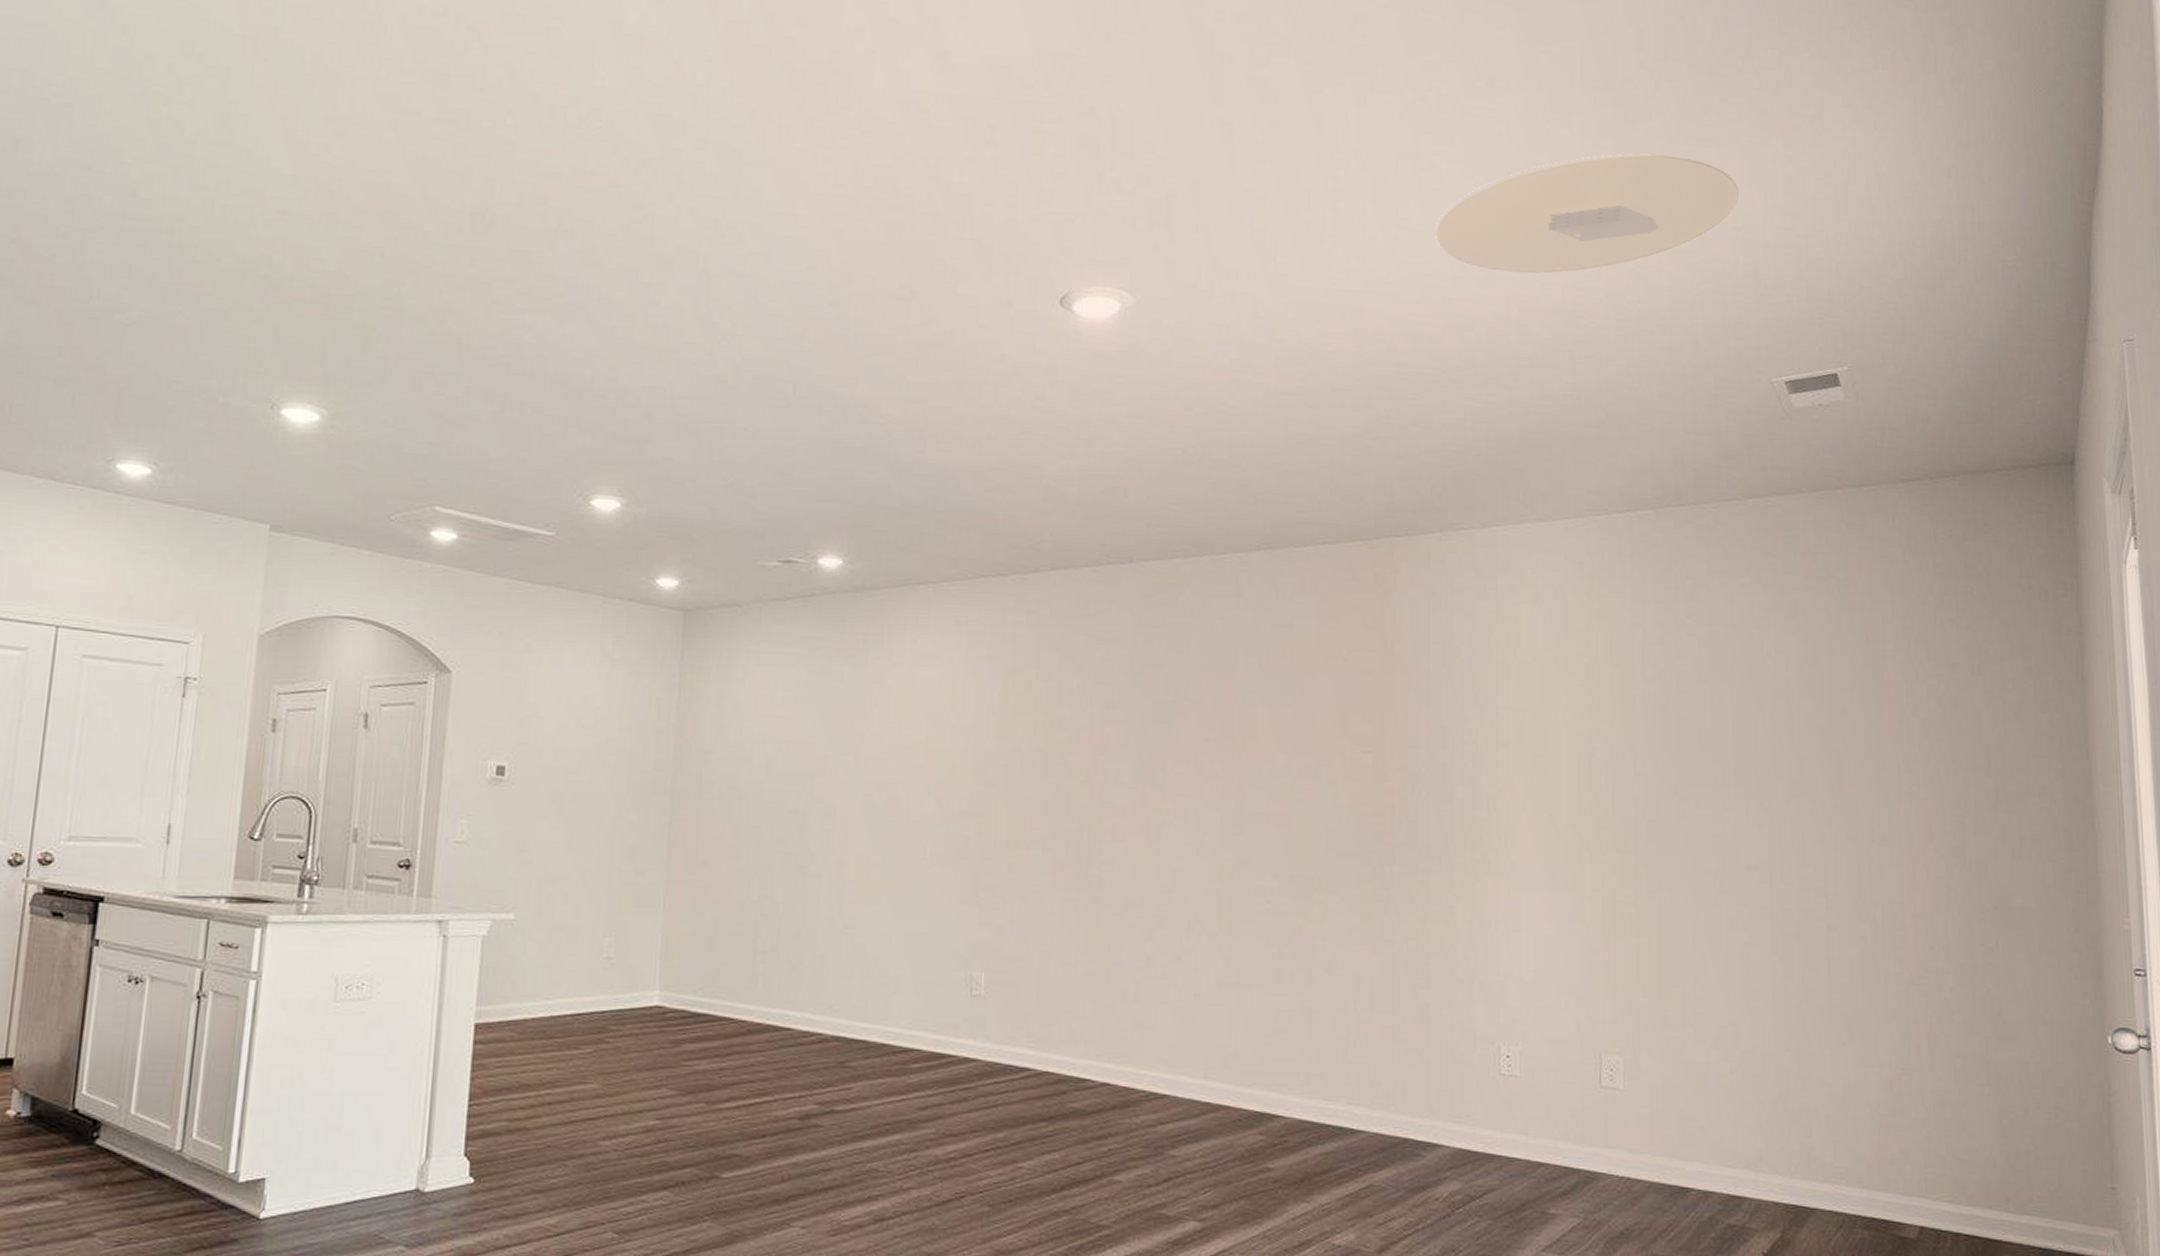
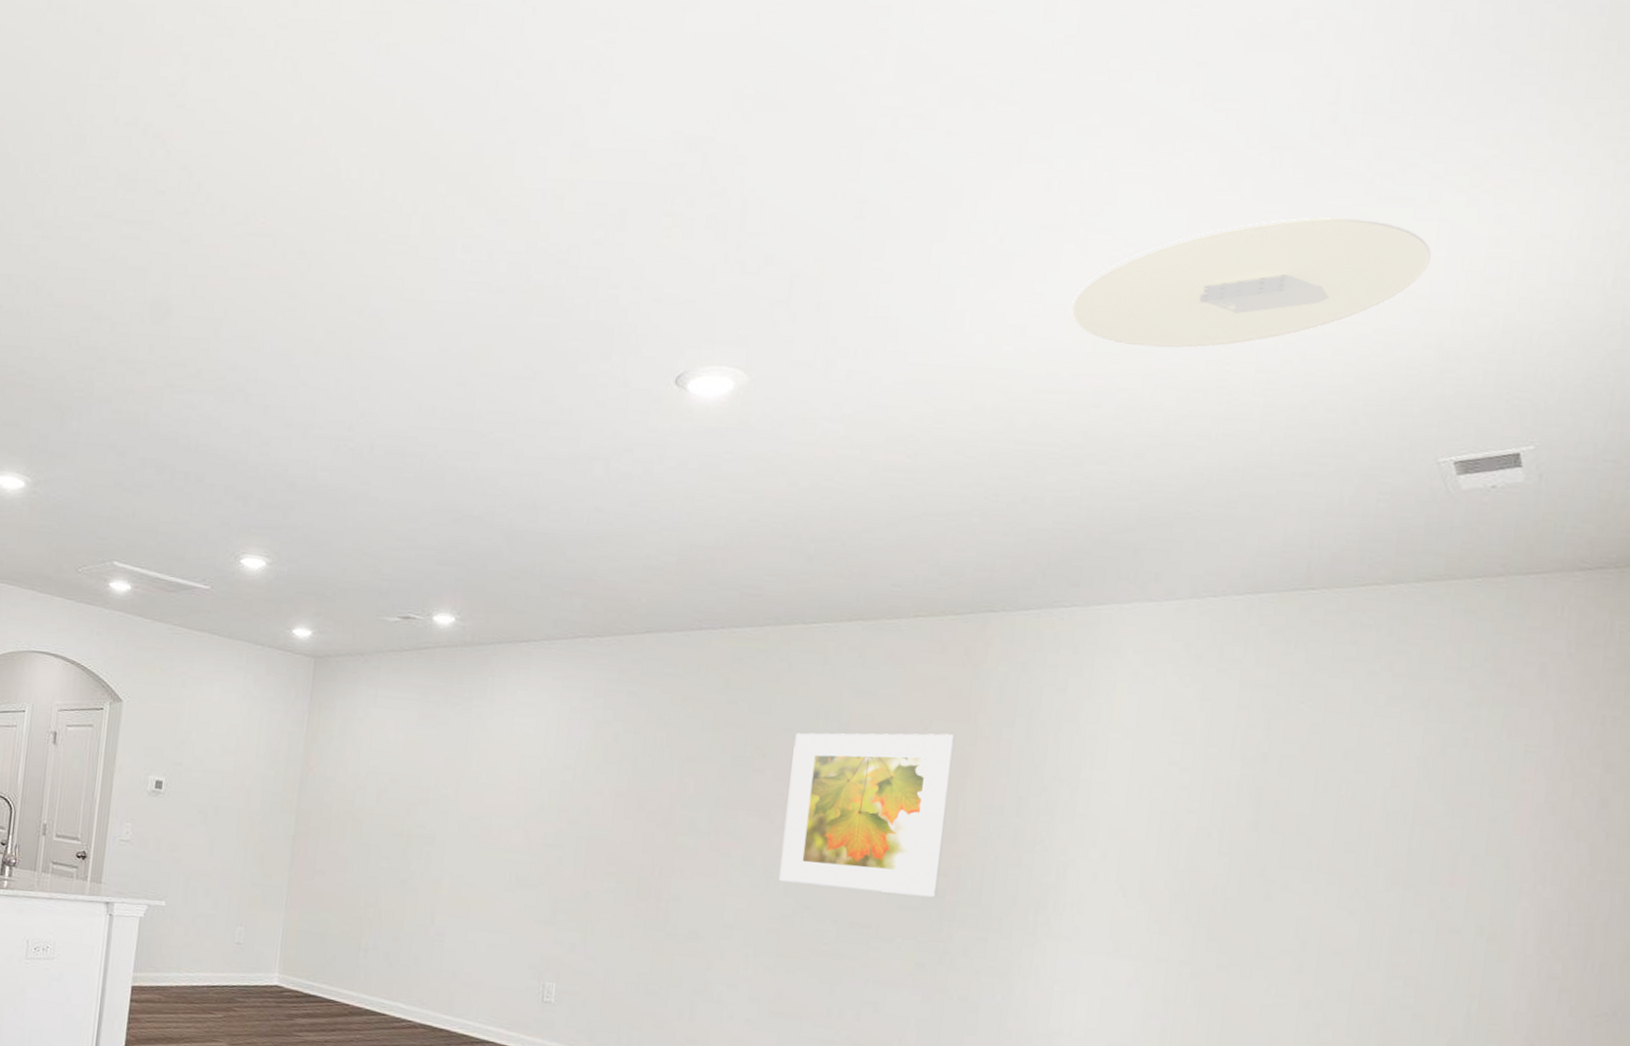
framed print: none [1213,665,1375,842] -> present [779,732,956,898]

